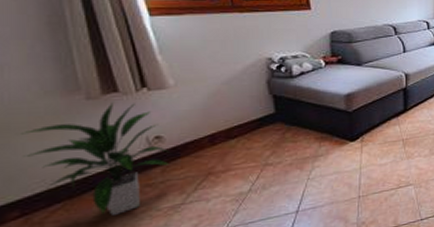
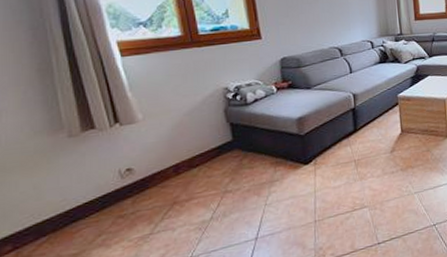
indoor plant: present [21,102,170,215] -> none [15,138,140,247]

